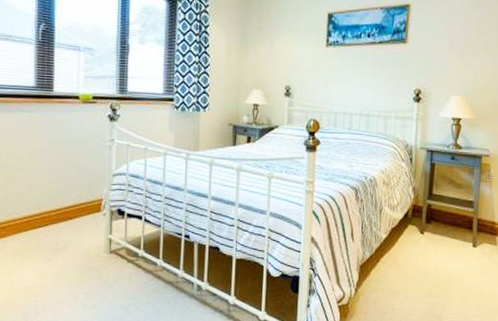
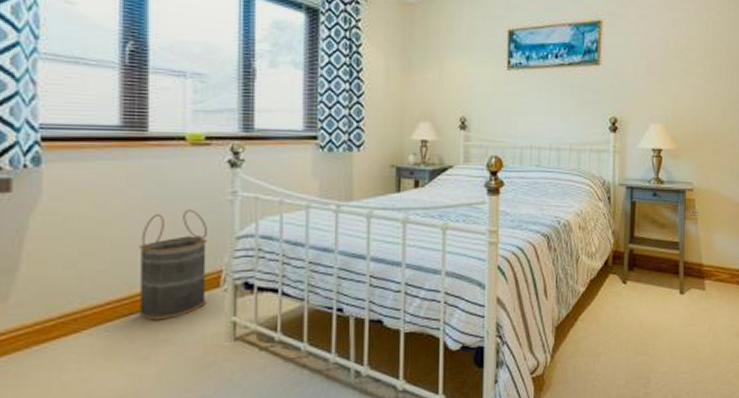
basket: none [45,151,93,233] -> present [138,210,208,321]

